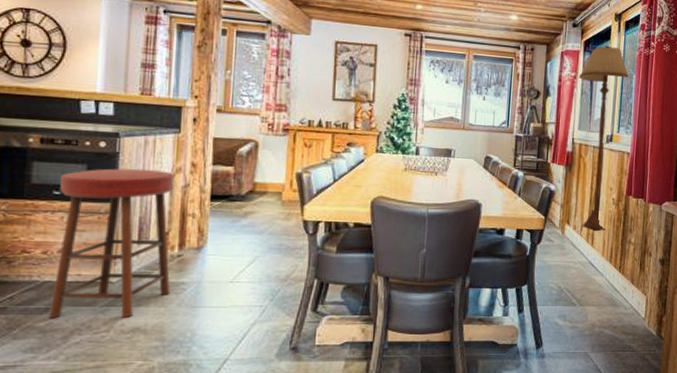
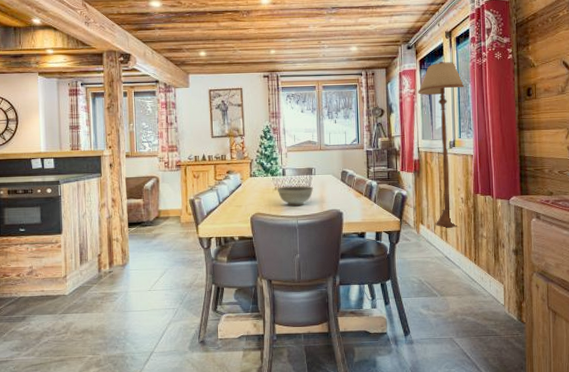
bar stool: present [49,168,175,319] -> none [24,206,107,325]
bowl: none [407,167,451,193] -> present [277,185,314,207]

